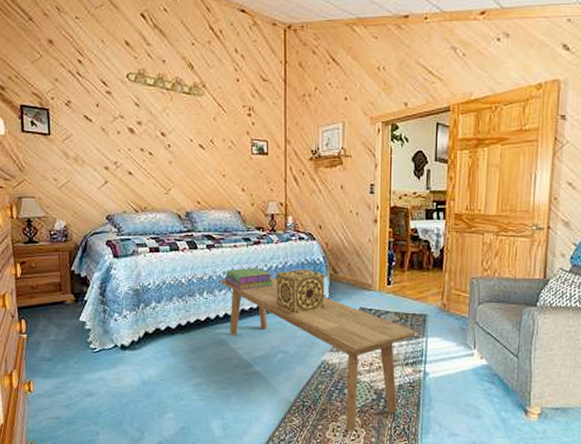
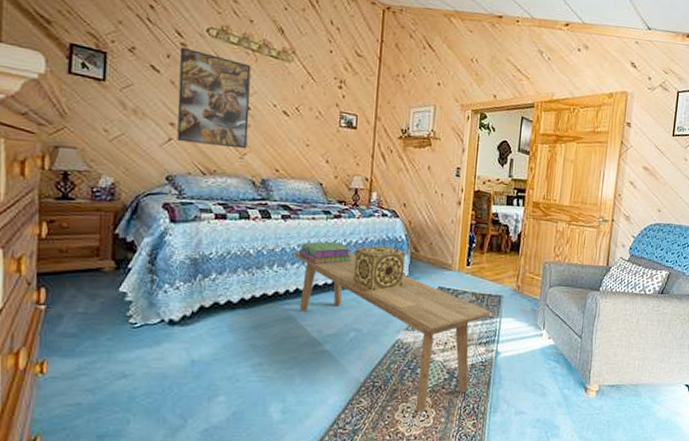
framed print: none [106,95,171,185] -> present [177,47,251,149]

